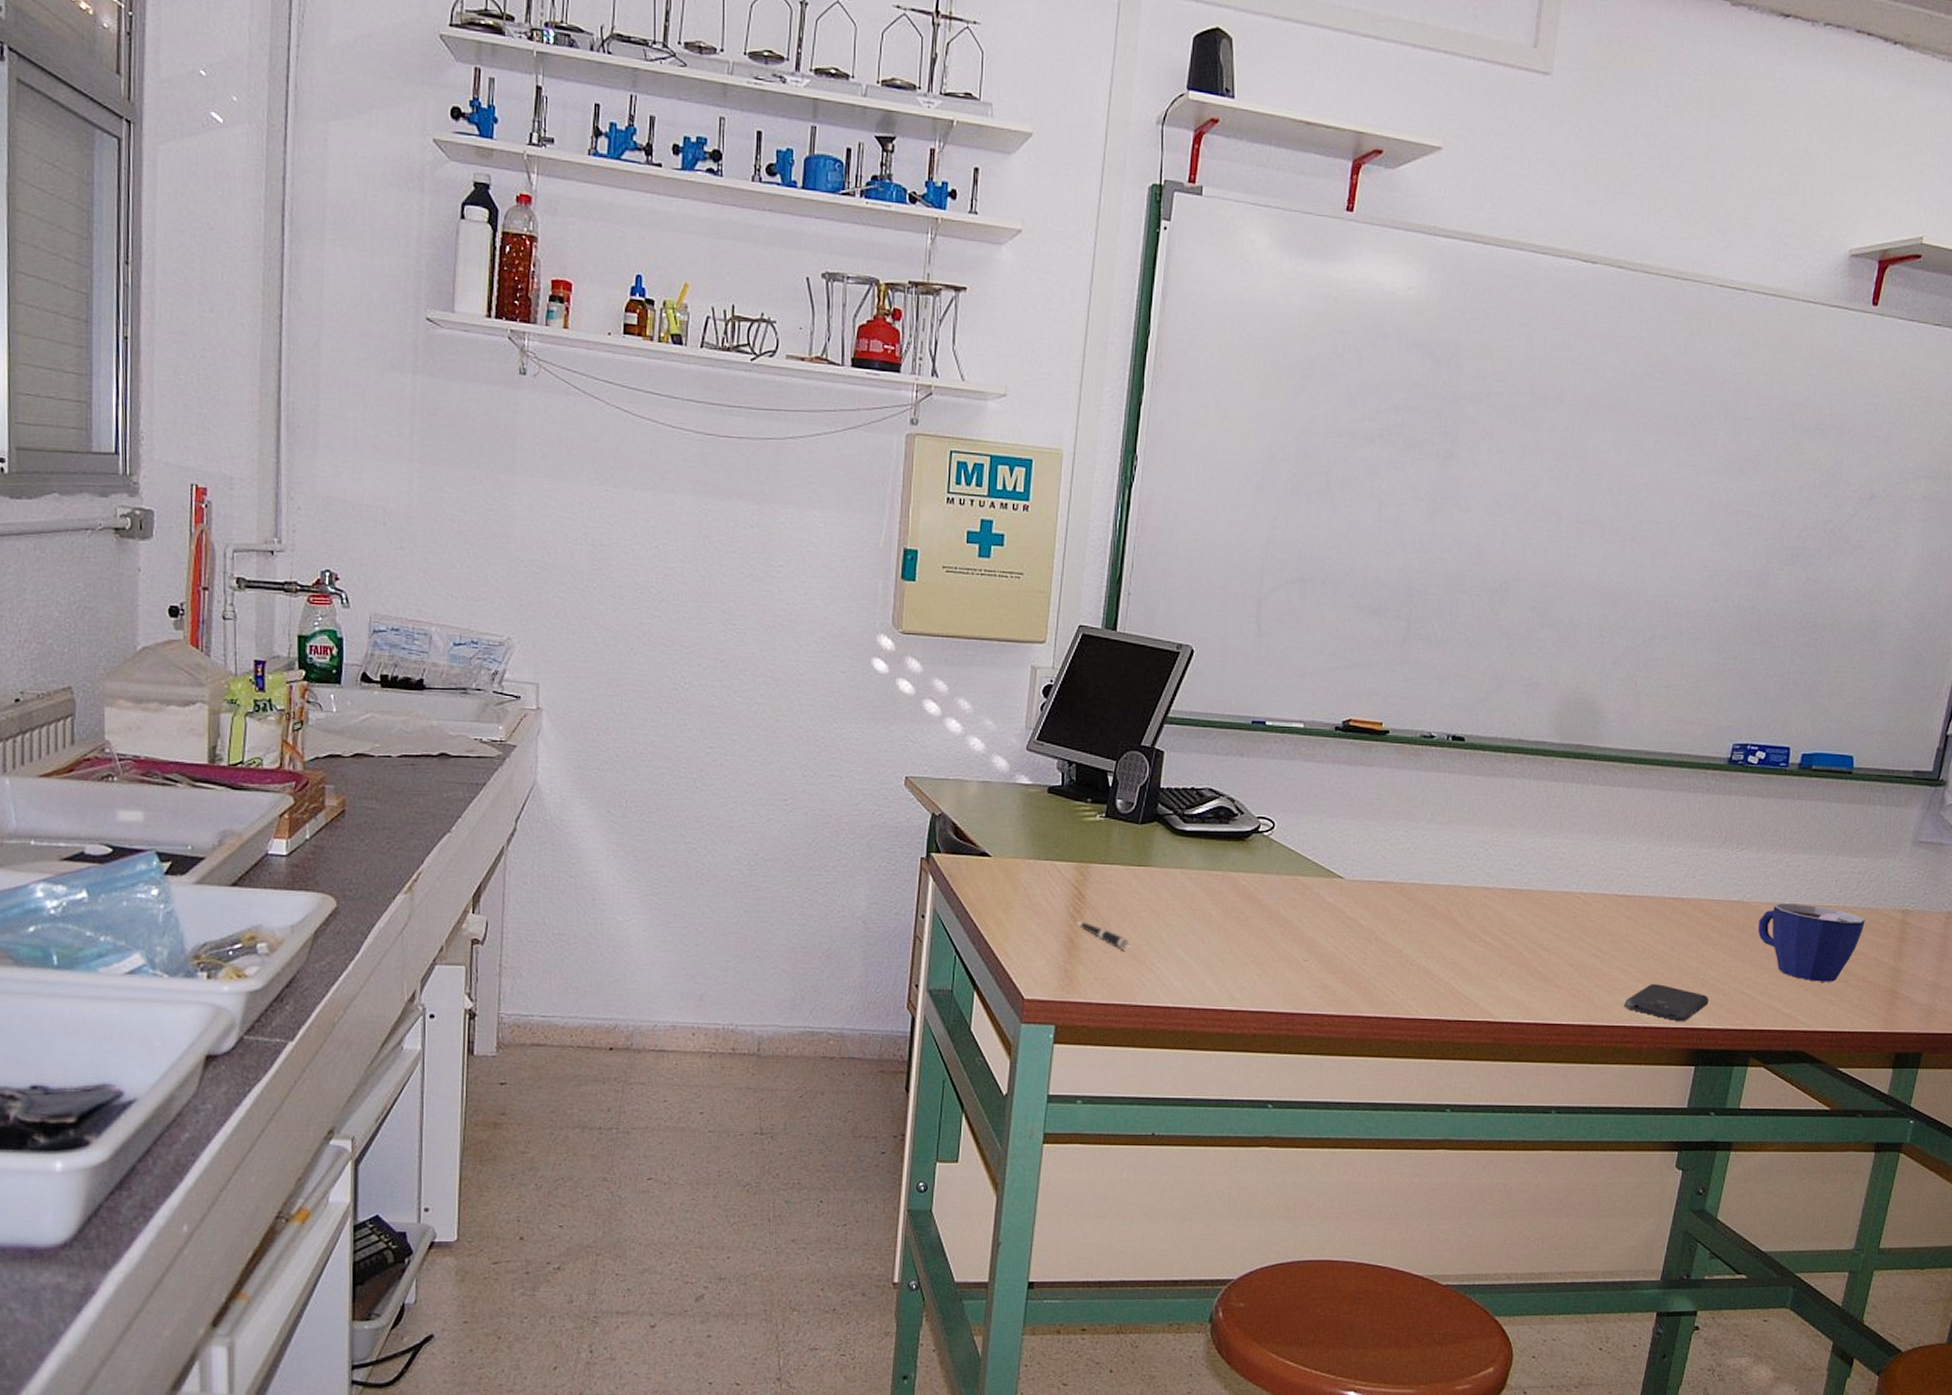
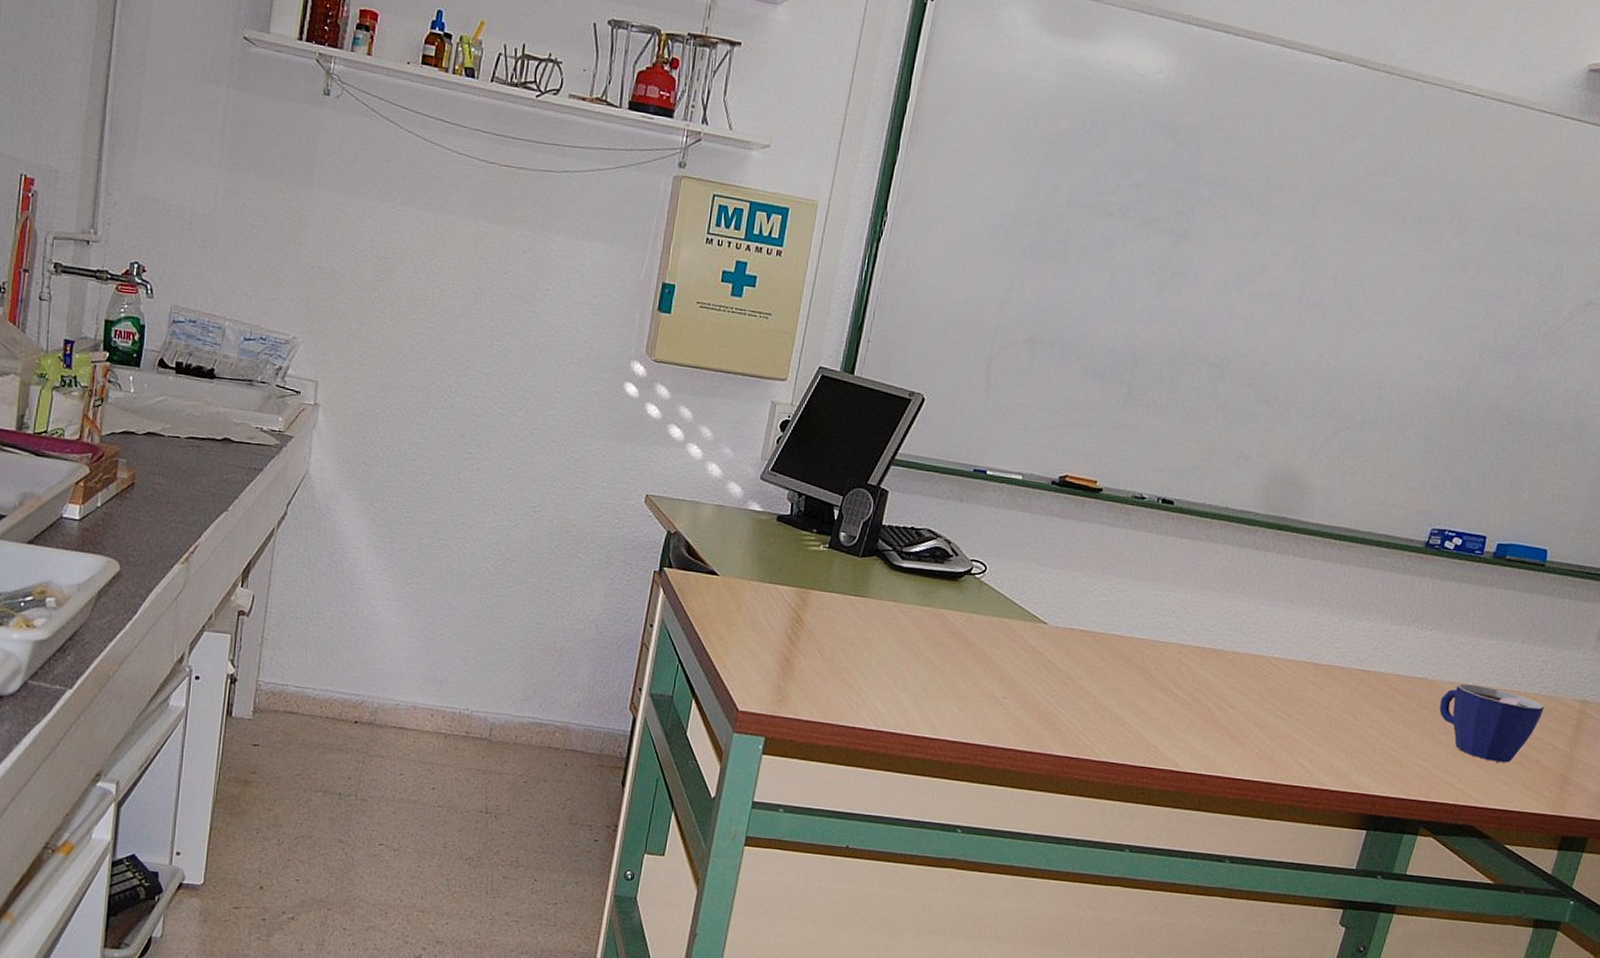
pen: present [1076,921,1128,949] -> none [793,642,840,673]
smartphone: present [1624,984,1710,1022] -> none [1303,749,1387,788]

